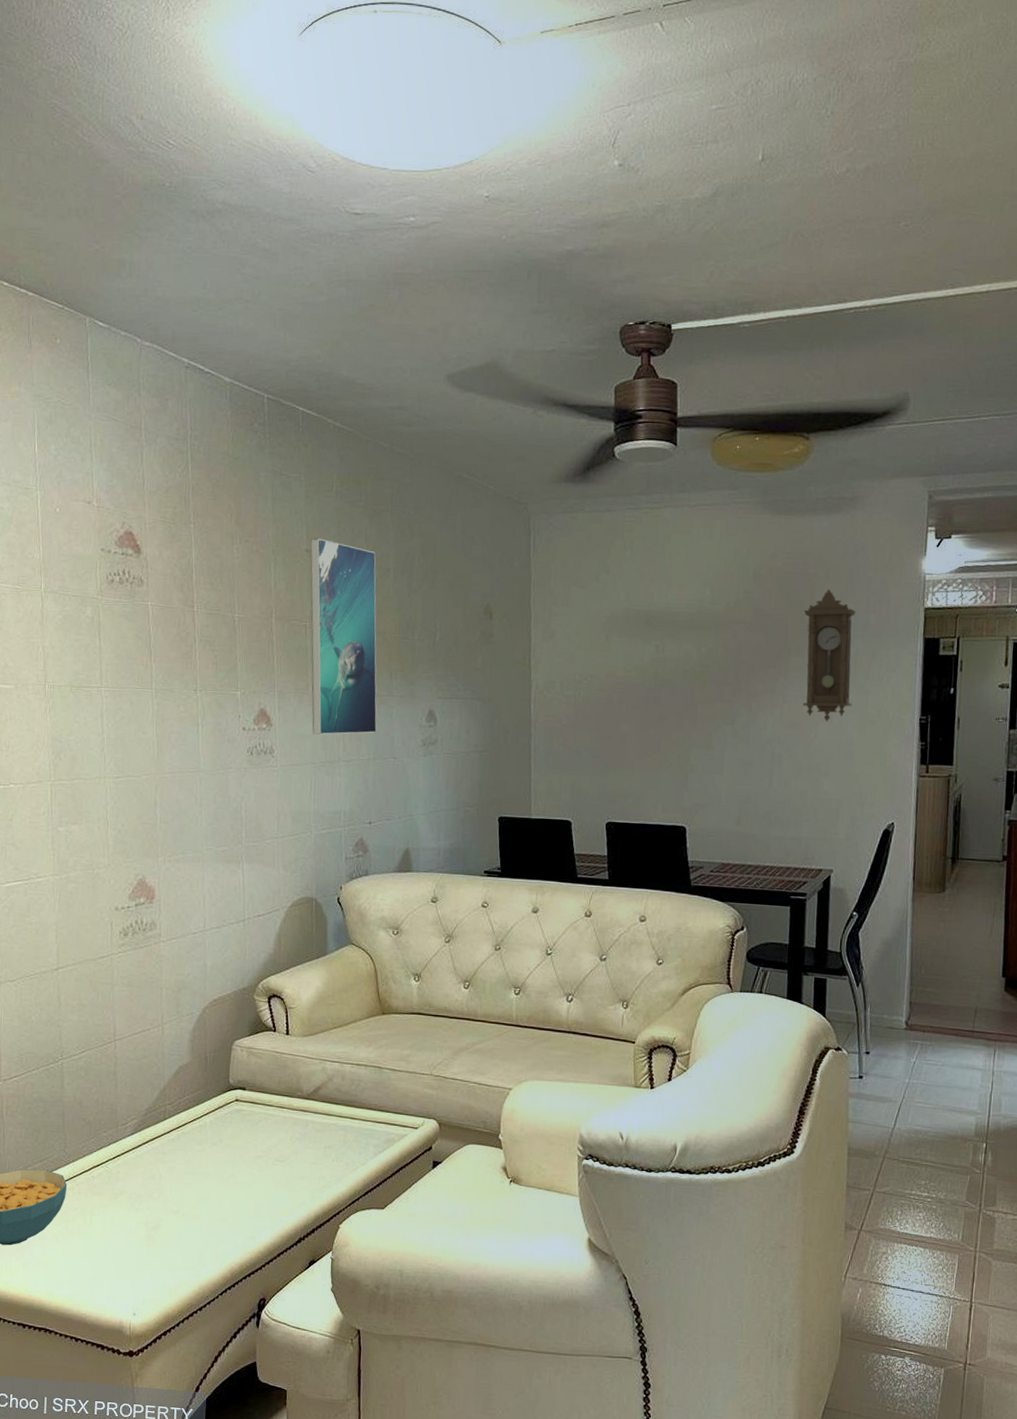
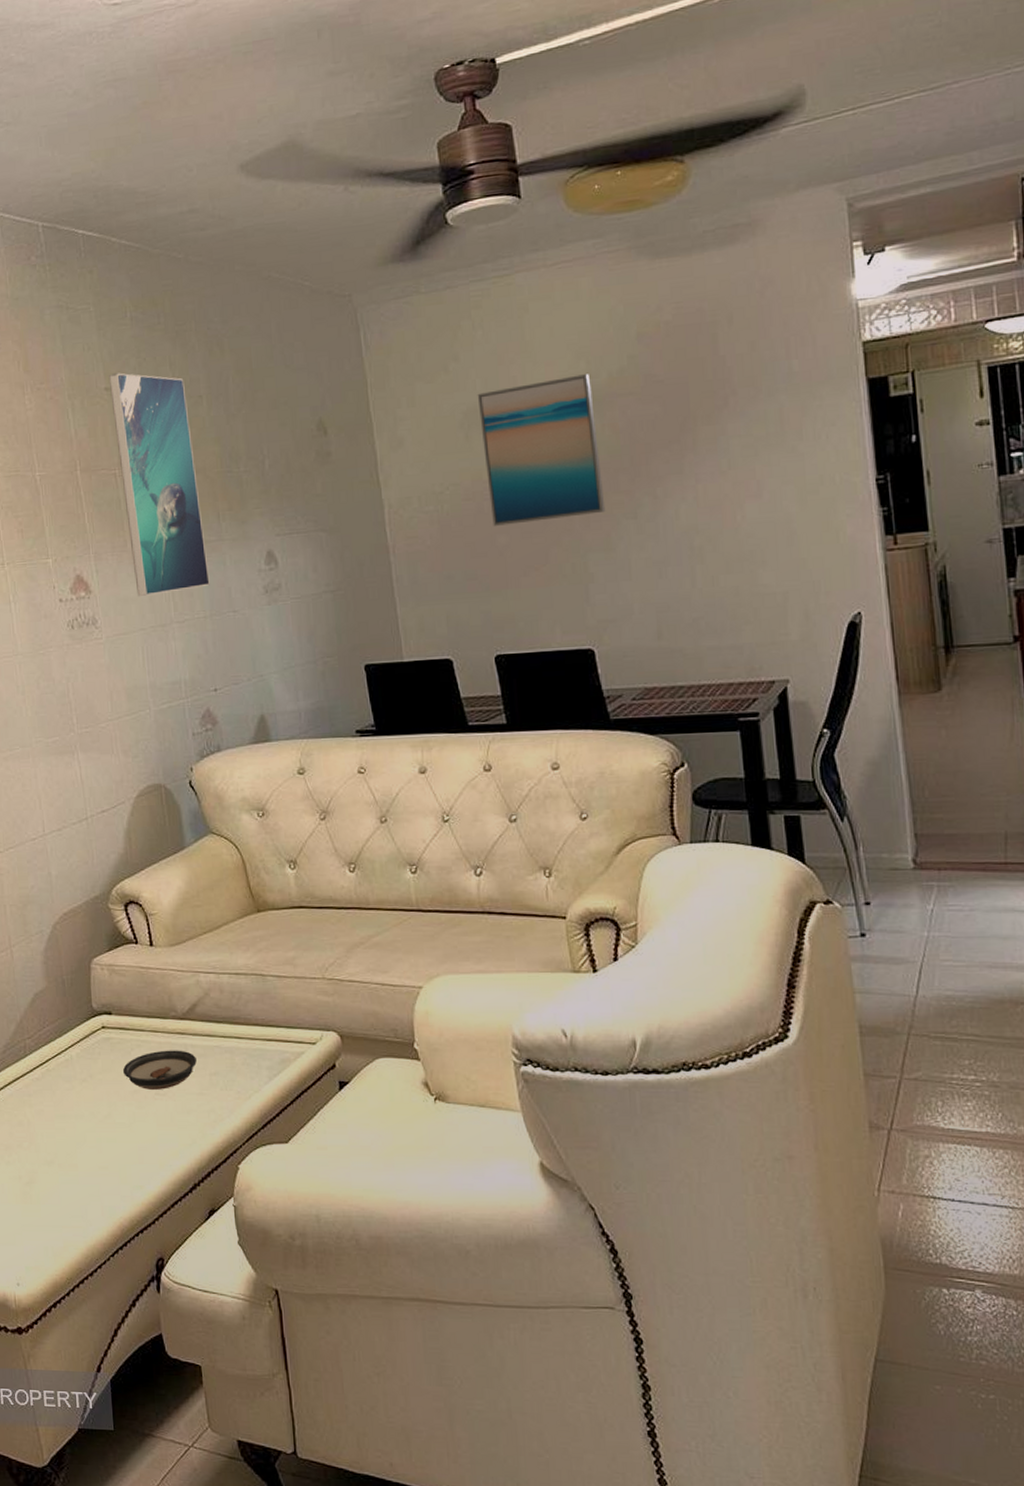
saucer: none [250,1124,315,1157] -> present [123,1050,197,1089]
wall art: none [618,600,712,717] -> present [477,374,606,526]
pendulum clock: present [803,589,856,722] -> none [706,338,785,499]

